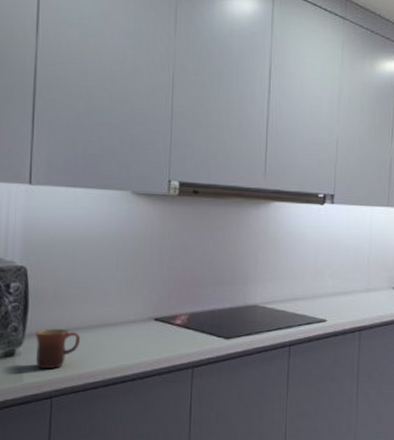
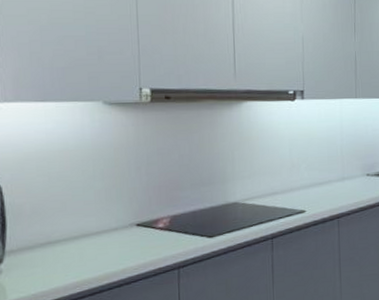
mug: present [34,328,80,368] -> none [15,242,62,284]

